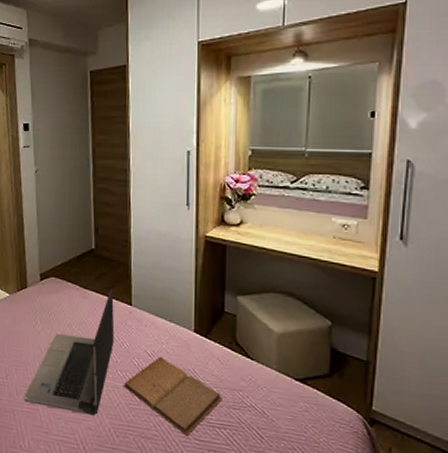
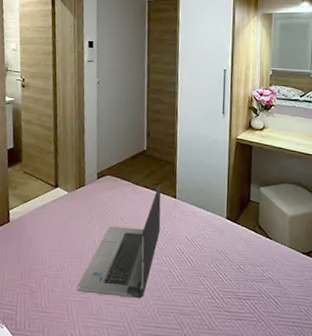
book: present [123,356,222,436] -> none [166,241,247,309]

